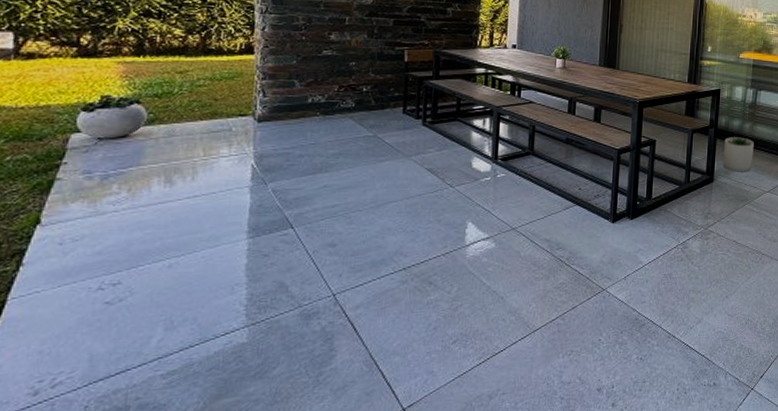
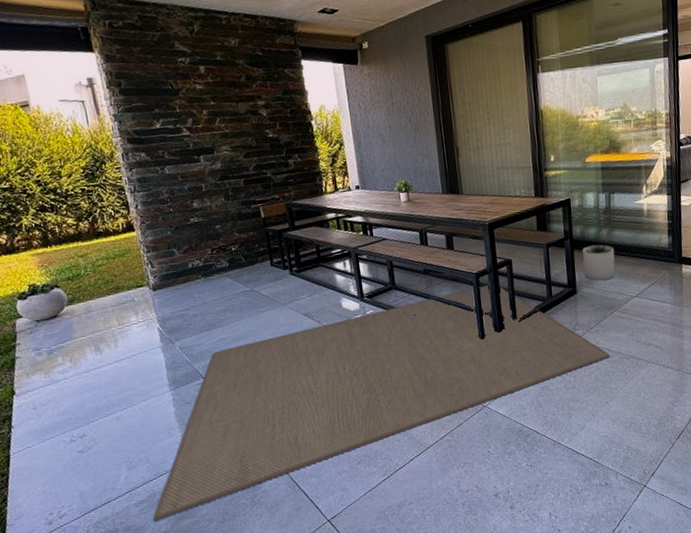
rug: none [181,162,736,399] -> present [153,284,610,521]

